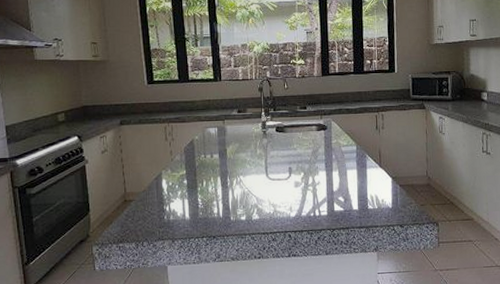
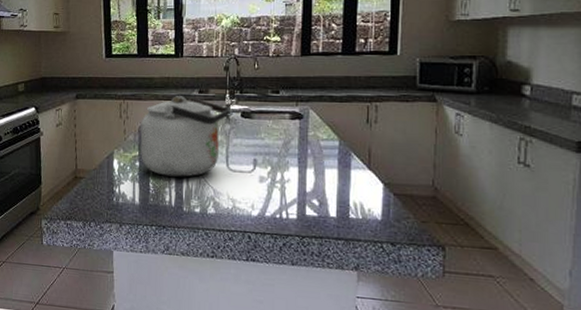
kettle: none [186,116,266,190] -> present [140,96,230,177]

